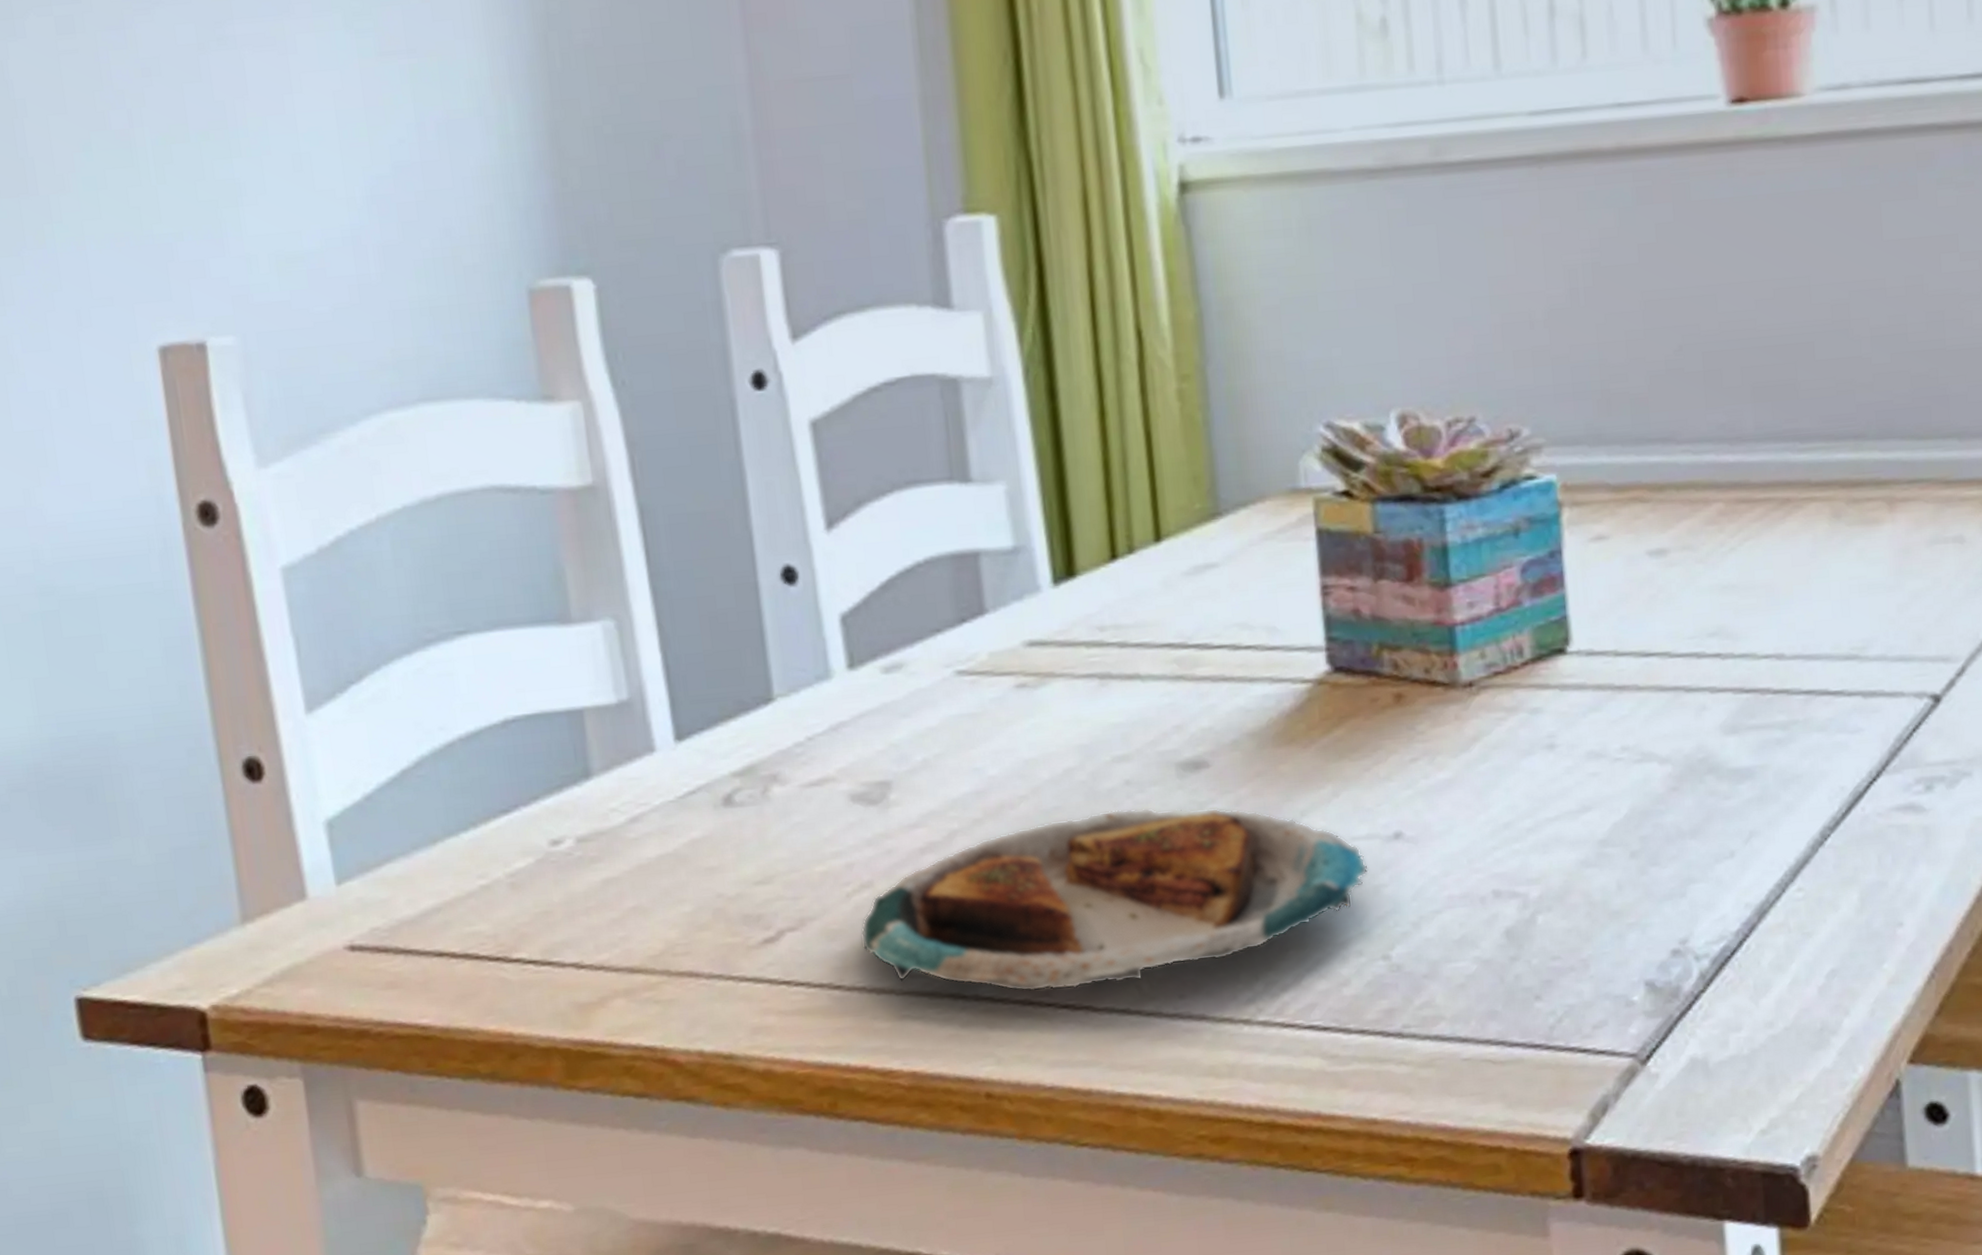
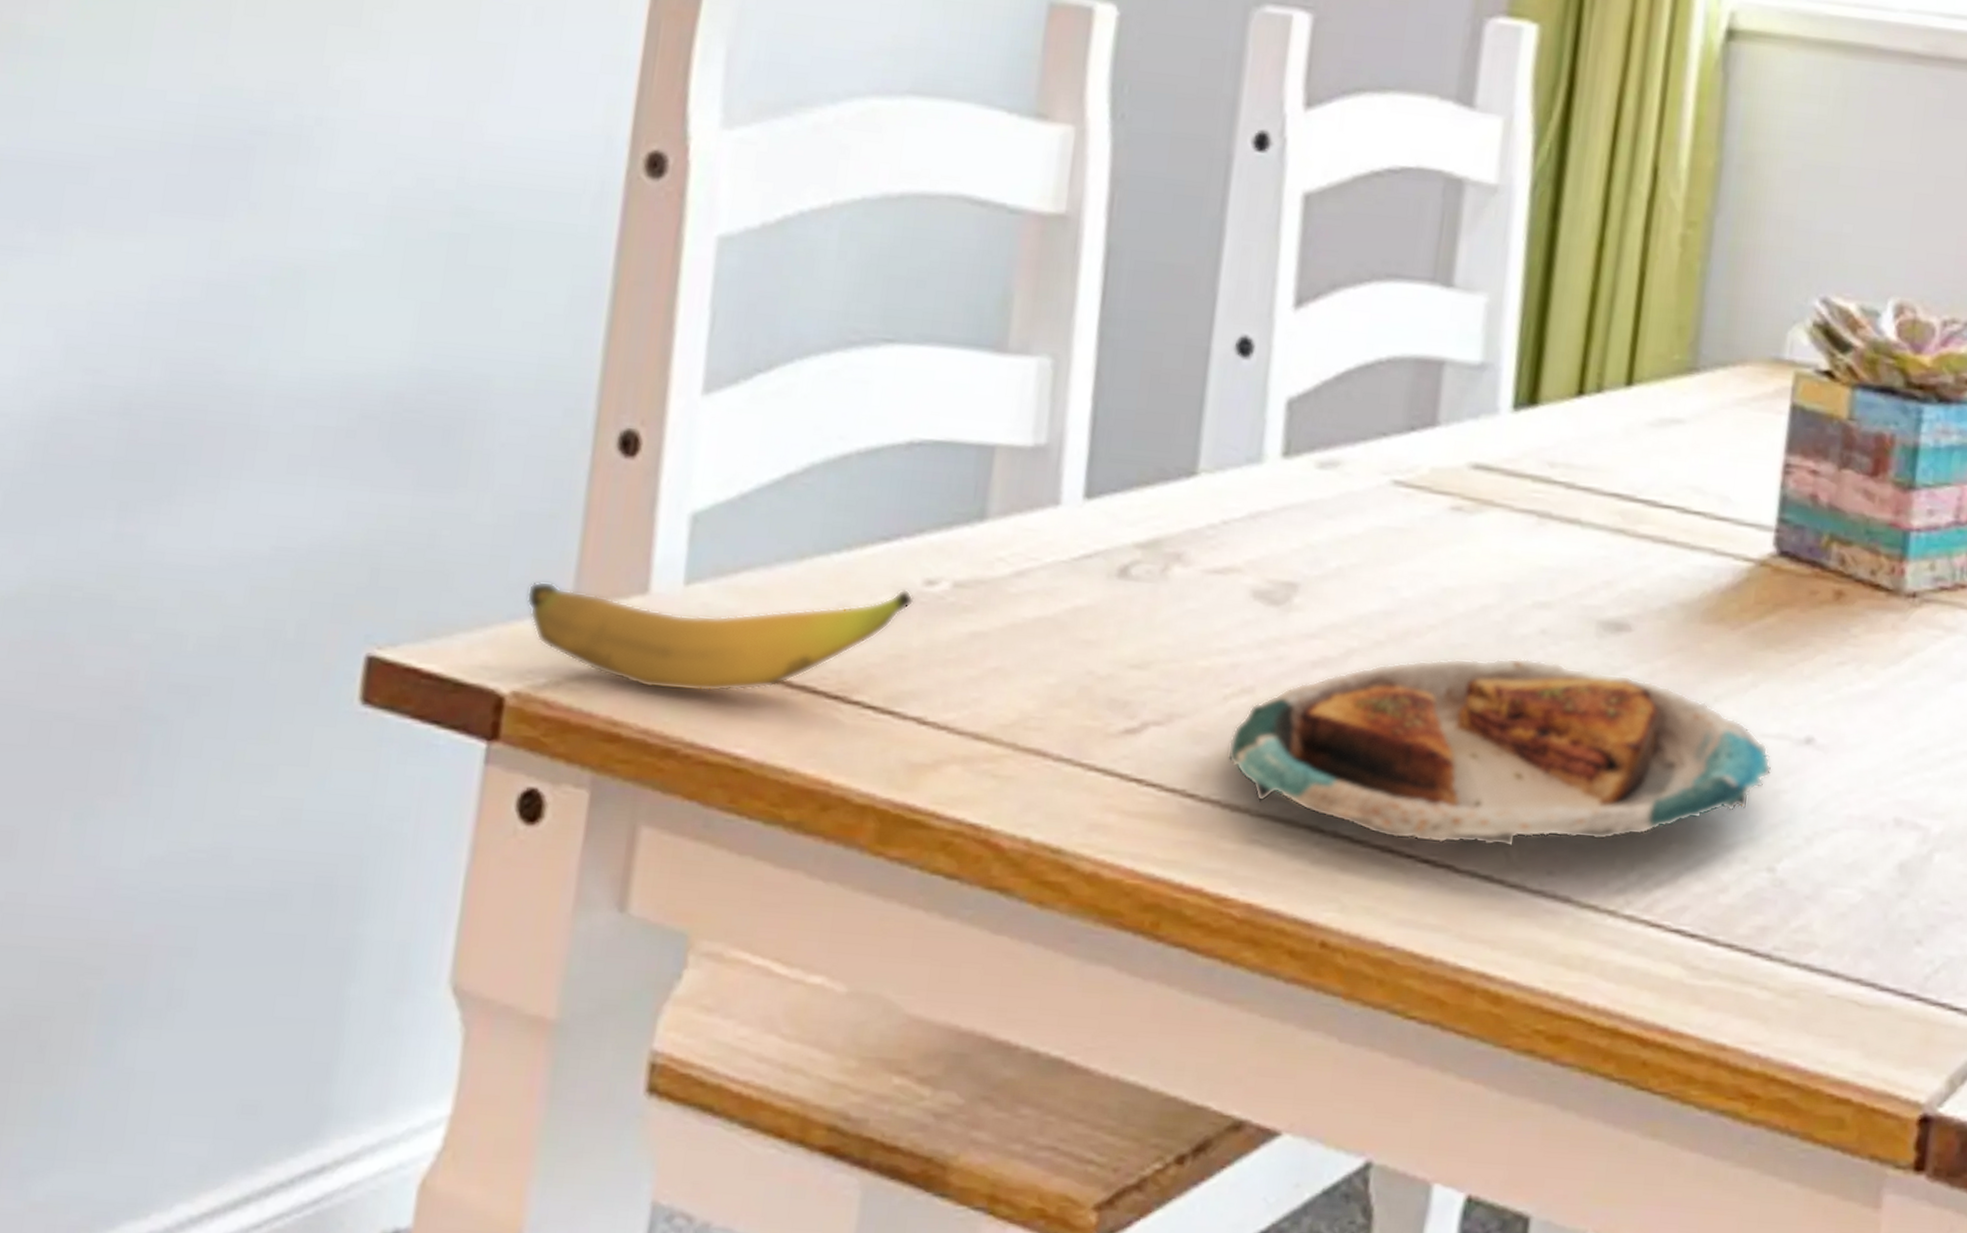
banana: none [199,853,545,981] -> present [526,581,914,692]

